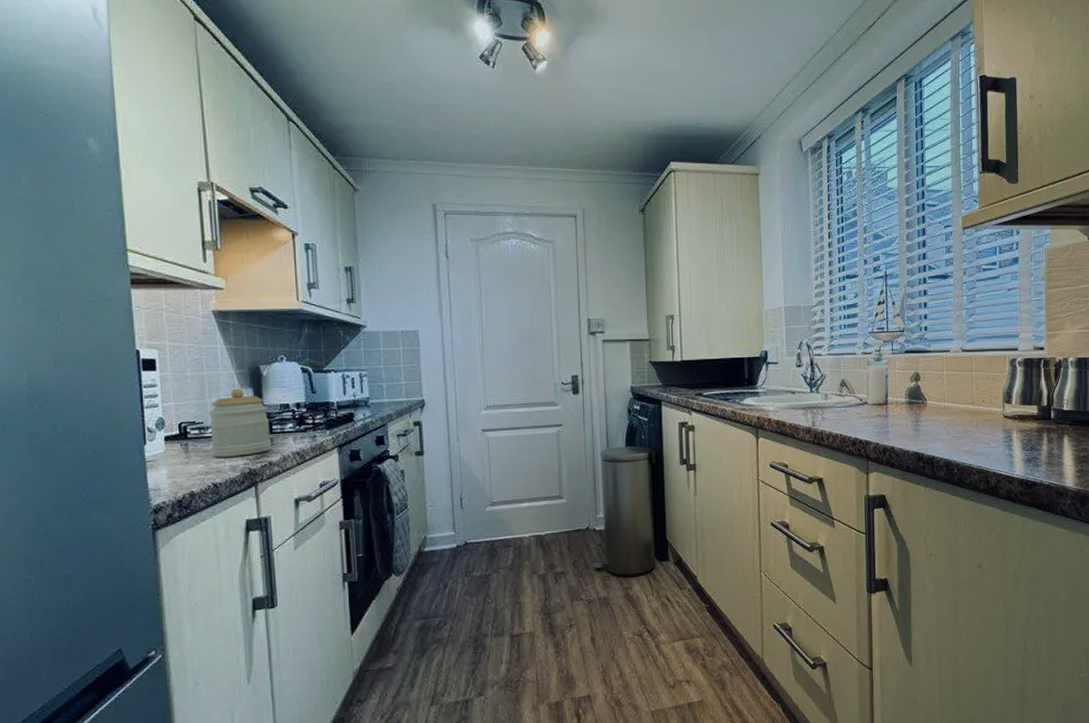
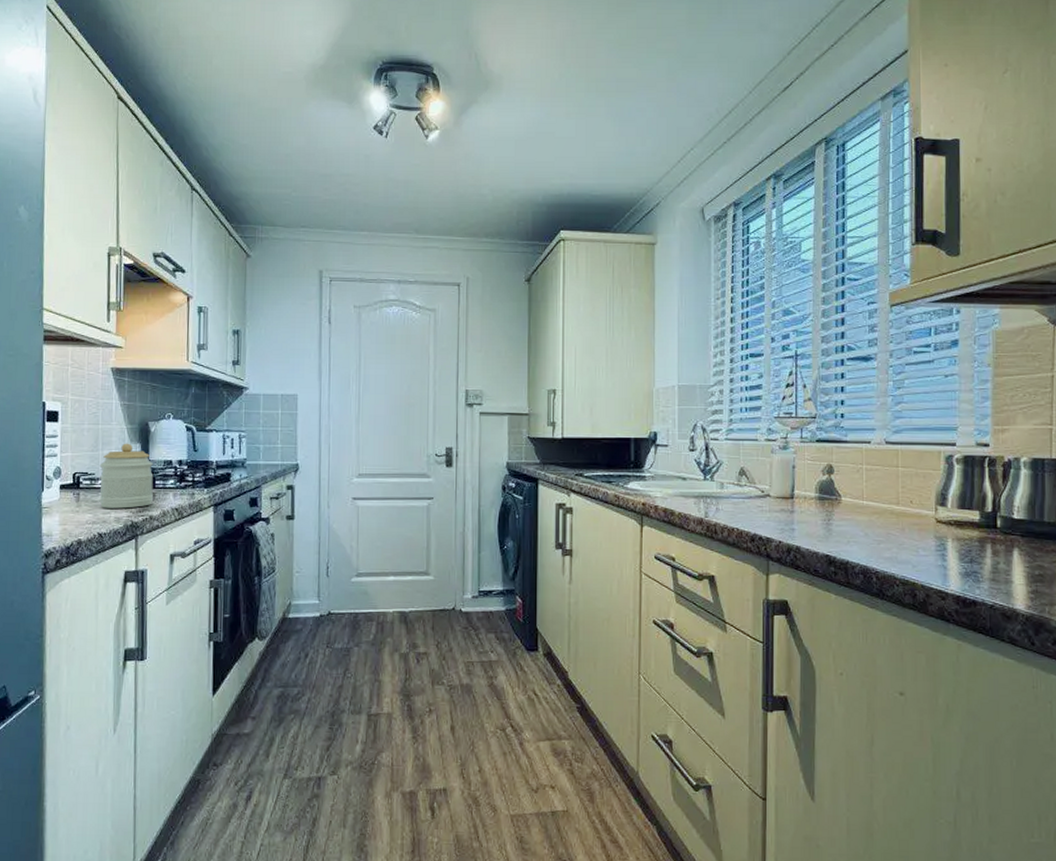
pedal bin: present [593,445,656,578] -> none [457,524,529,666]

